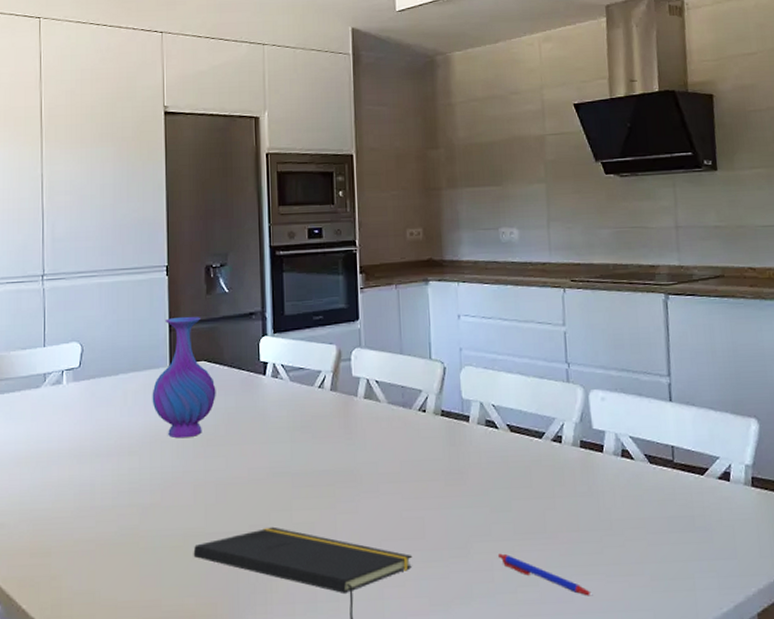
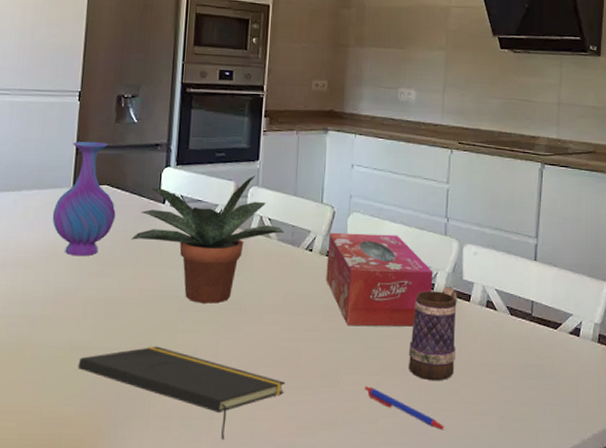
potted plant: none [234,336,394,477] -> present [131,175,284,304]
tissue box: none [441,386,561,490] -> present [326,232,433,327]
mug: none [542,438,594,543] -> present [409,286,457,381]

